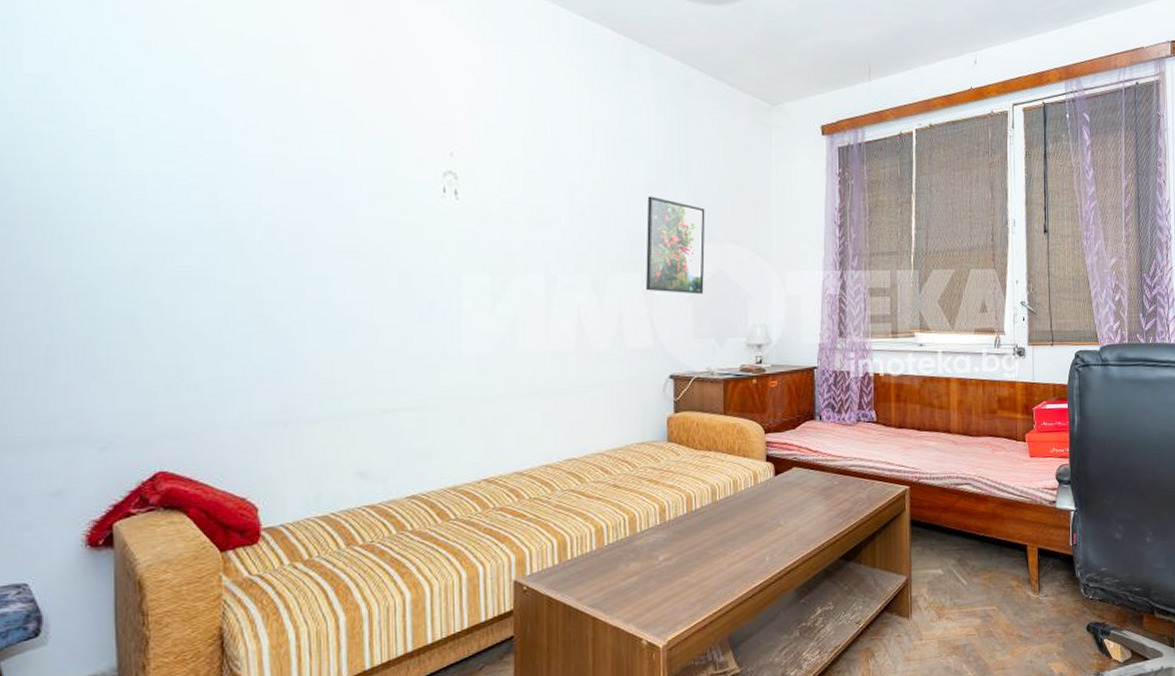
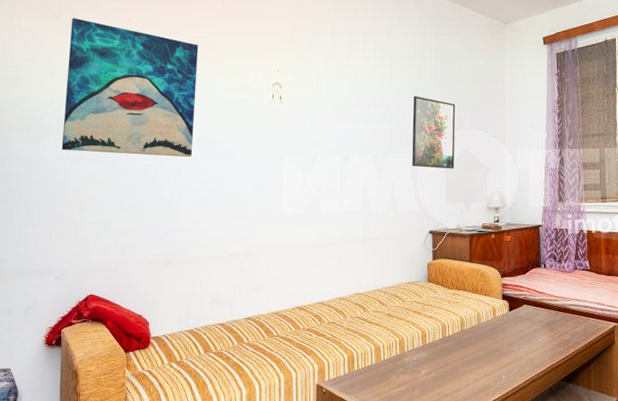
wall art: none [103,60,327,274] -> present [62,18,198,158]

